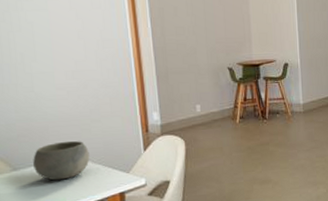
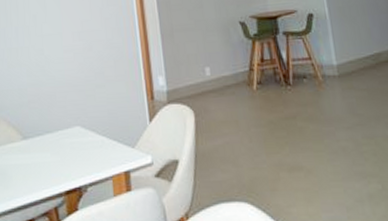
bowl: present [33,141,90,181] -> none [41,108,95,153]

